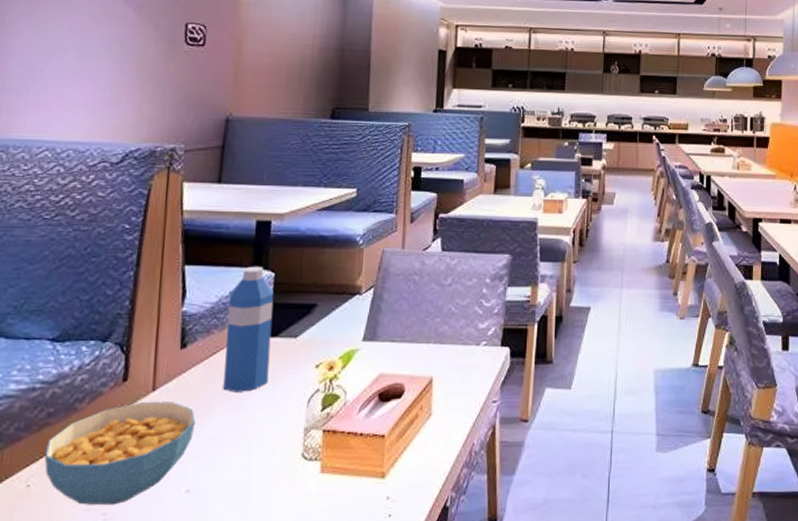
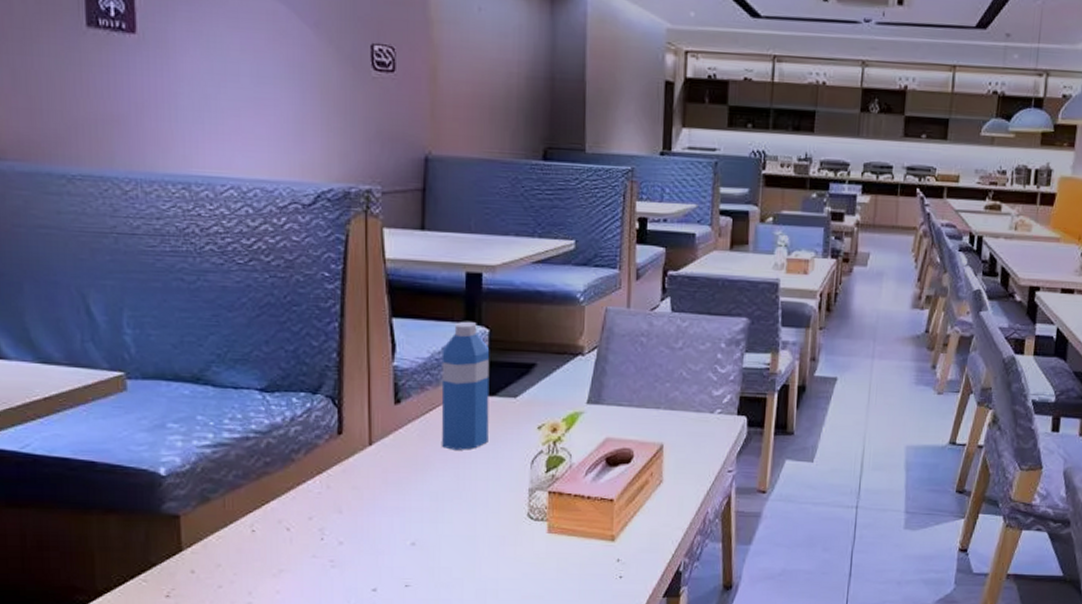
cereal bowl: present [44,402,196,506] -> none [266,456,416,553]

